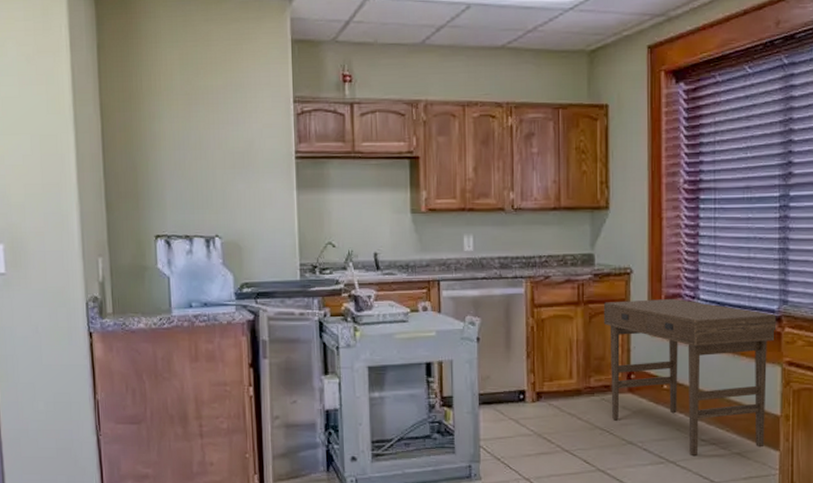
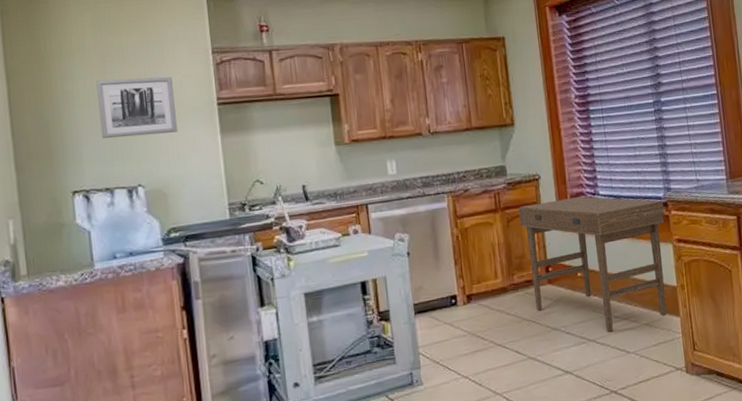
wall art: none [182,123,256,185] -> present [96,76,178,139]

